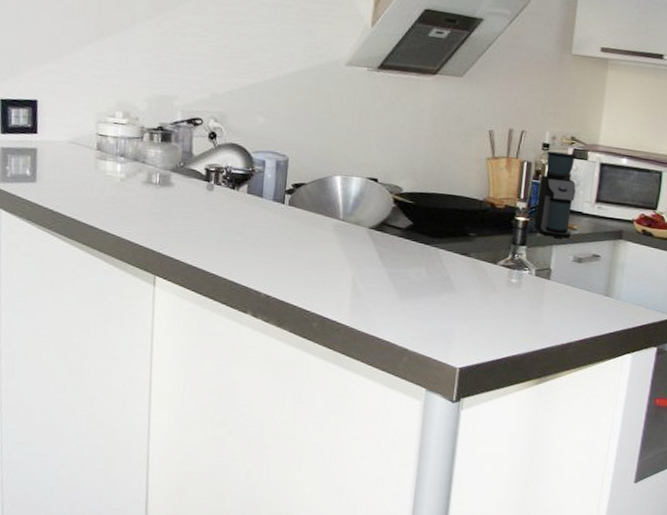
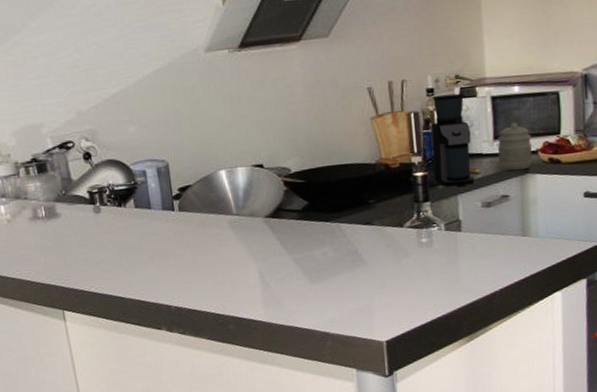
jar: none [595,190,631,236] -> present [497,121,533,171]

